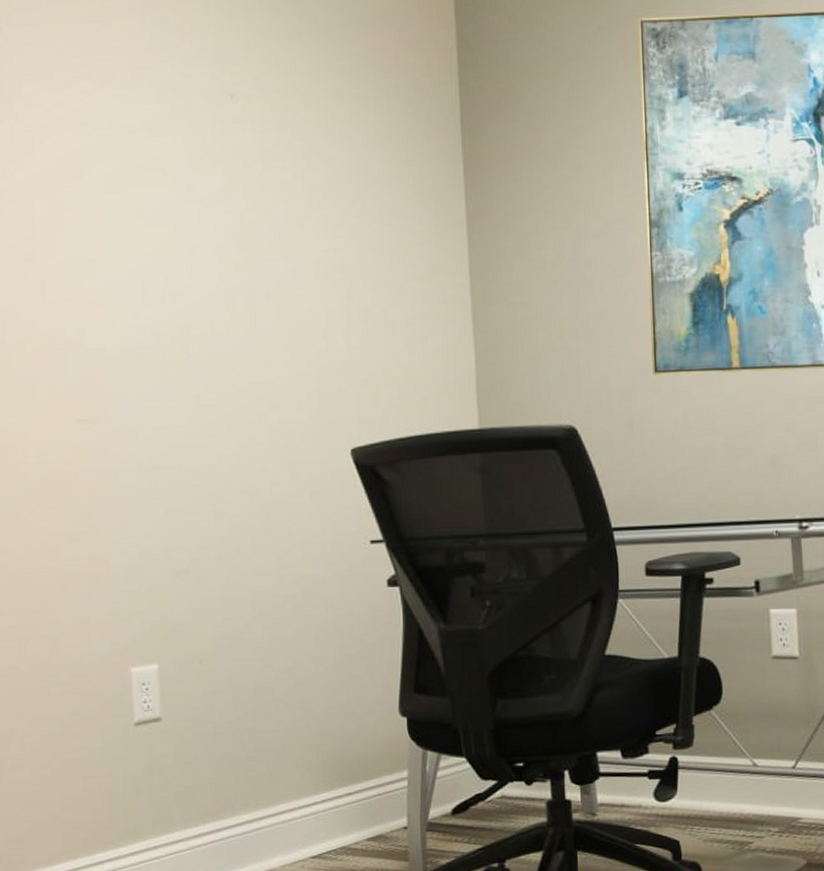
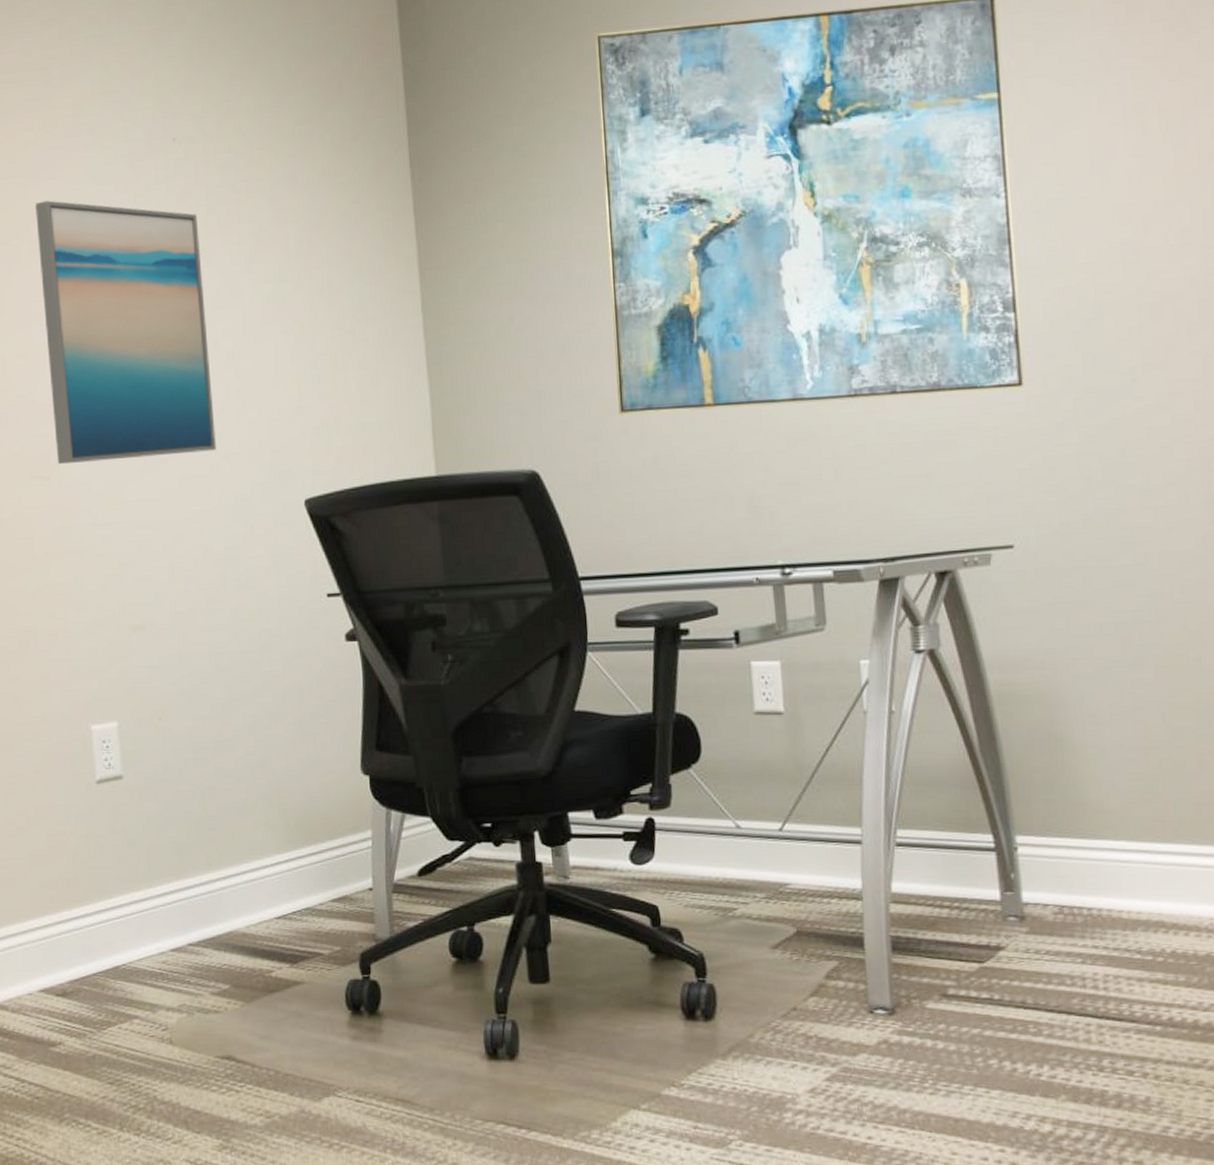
wall art: none [90,149,265,408] -> present [35,200,216,464]

